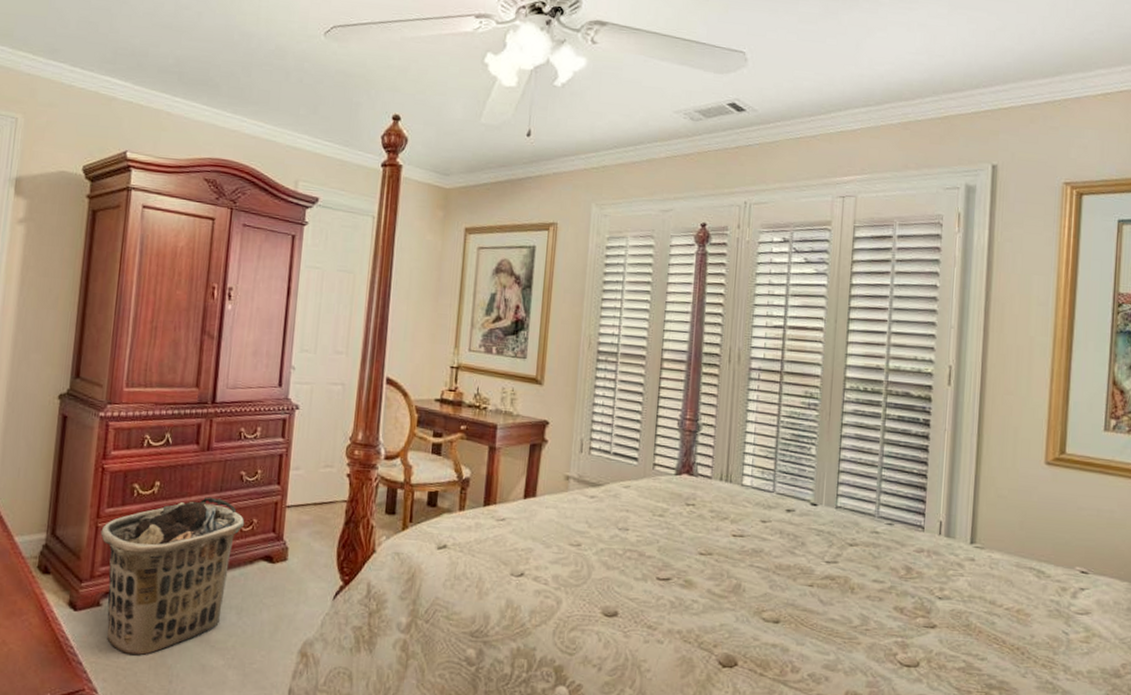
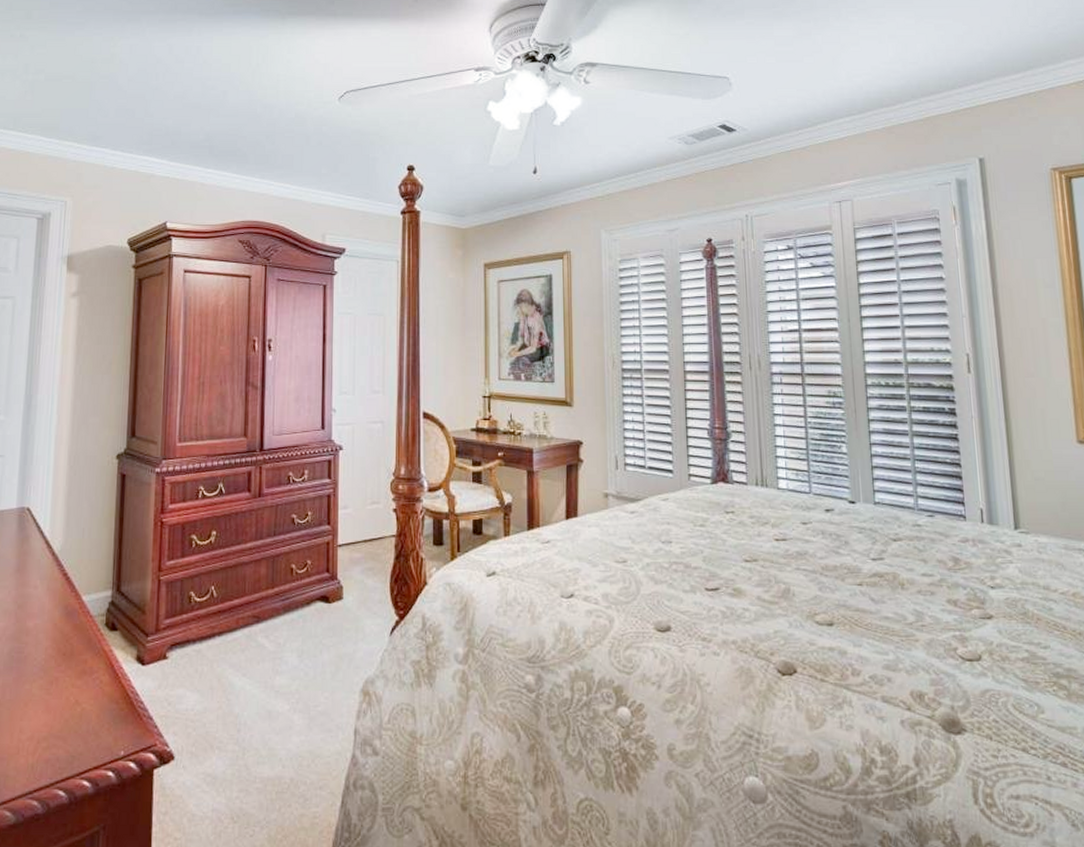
clothes hamper: present [100,496,245,656] -> none [163,542,299,706]

